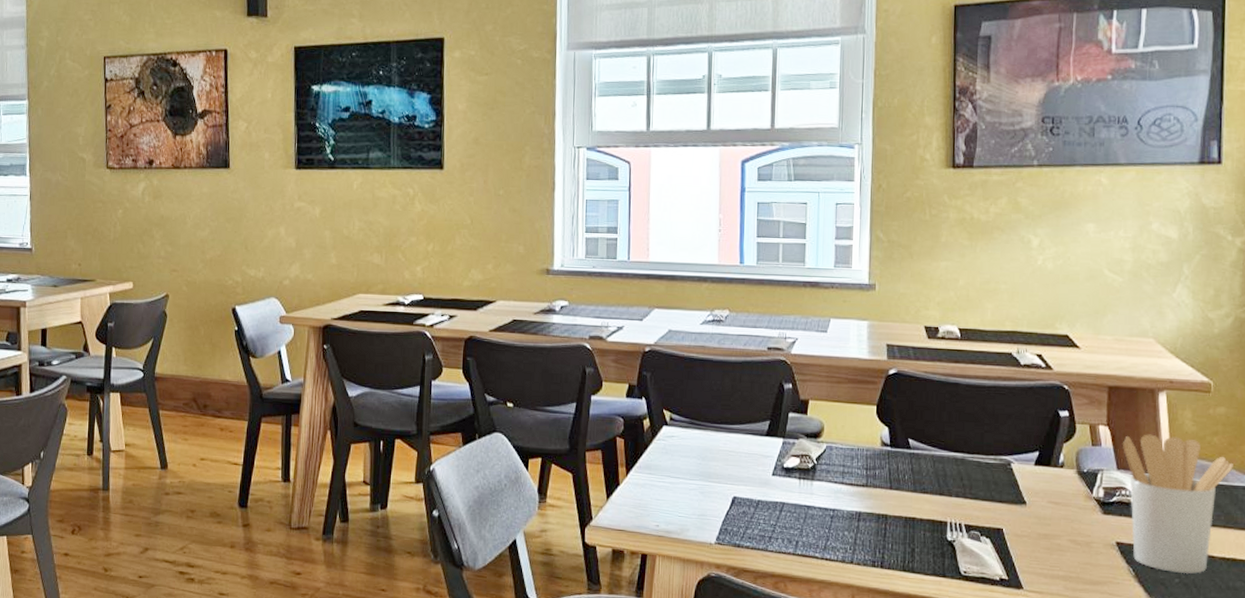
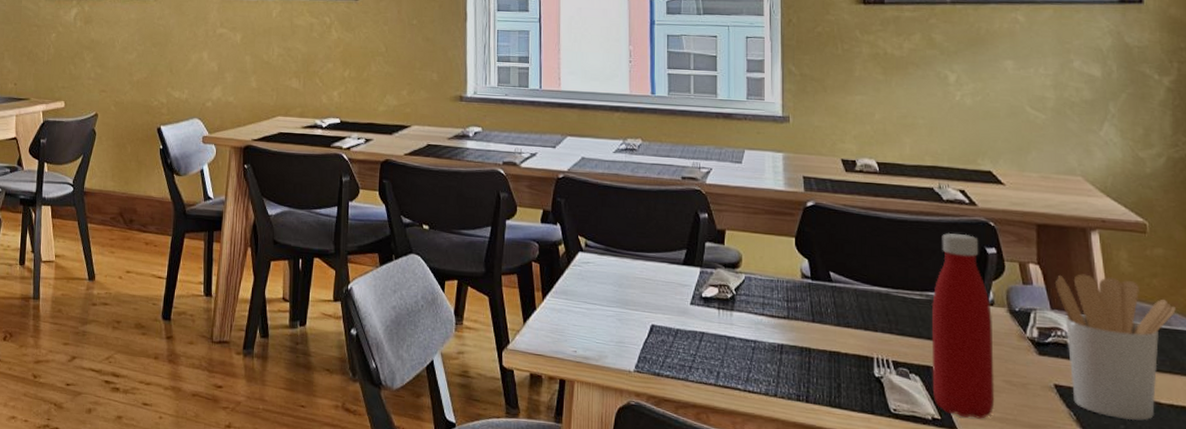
bottle: none [1001,397,1061,578] -> present [931,232,995,419]

